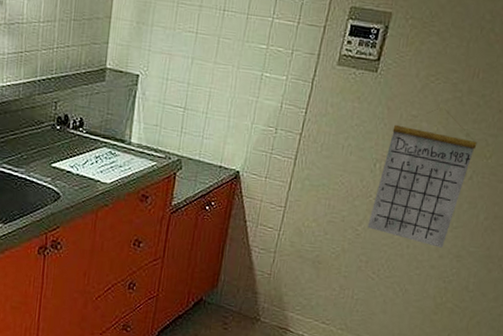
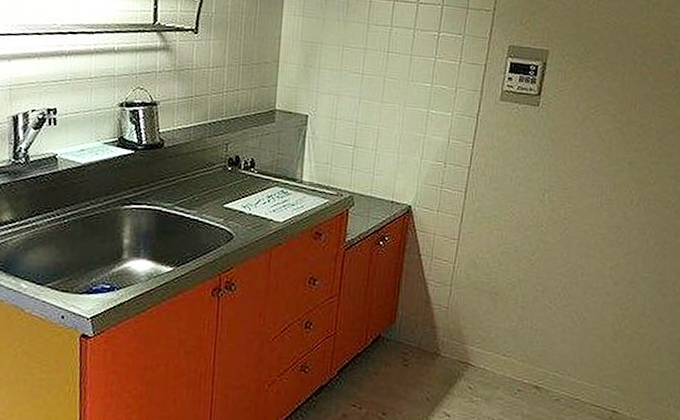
calendar: present [367,108,477,248] -> none [541,138,641,275]

